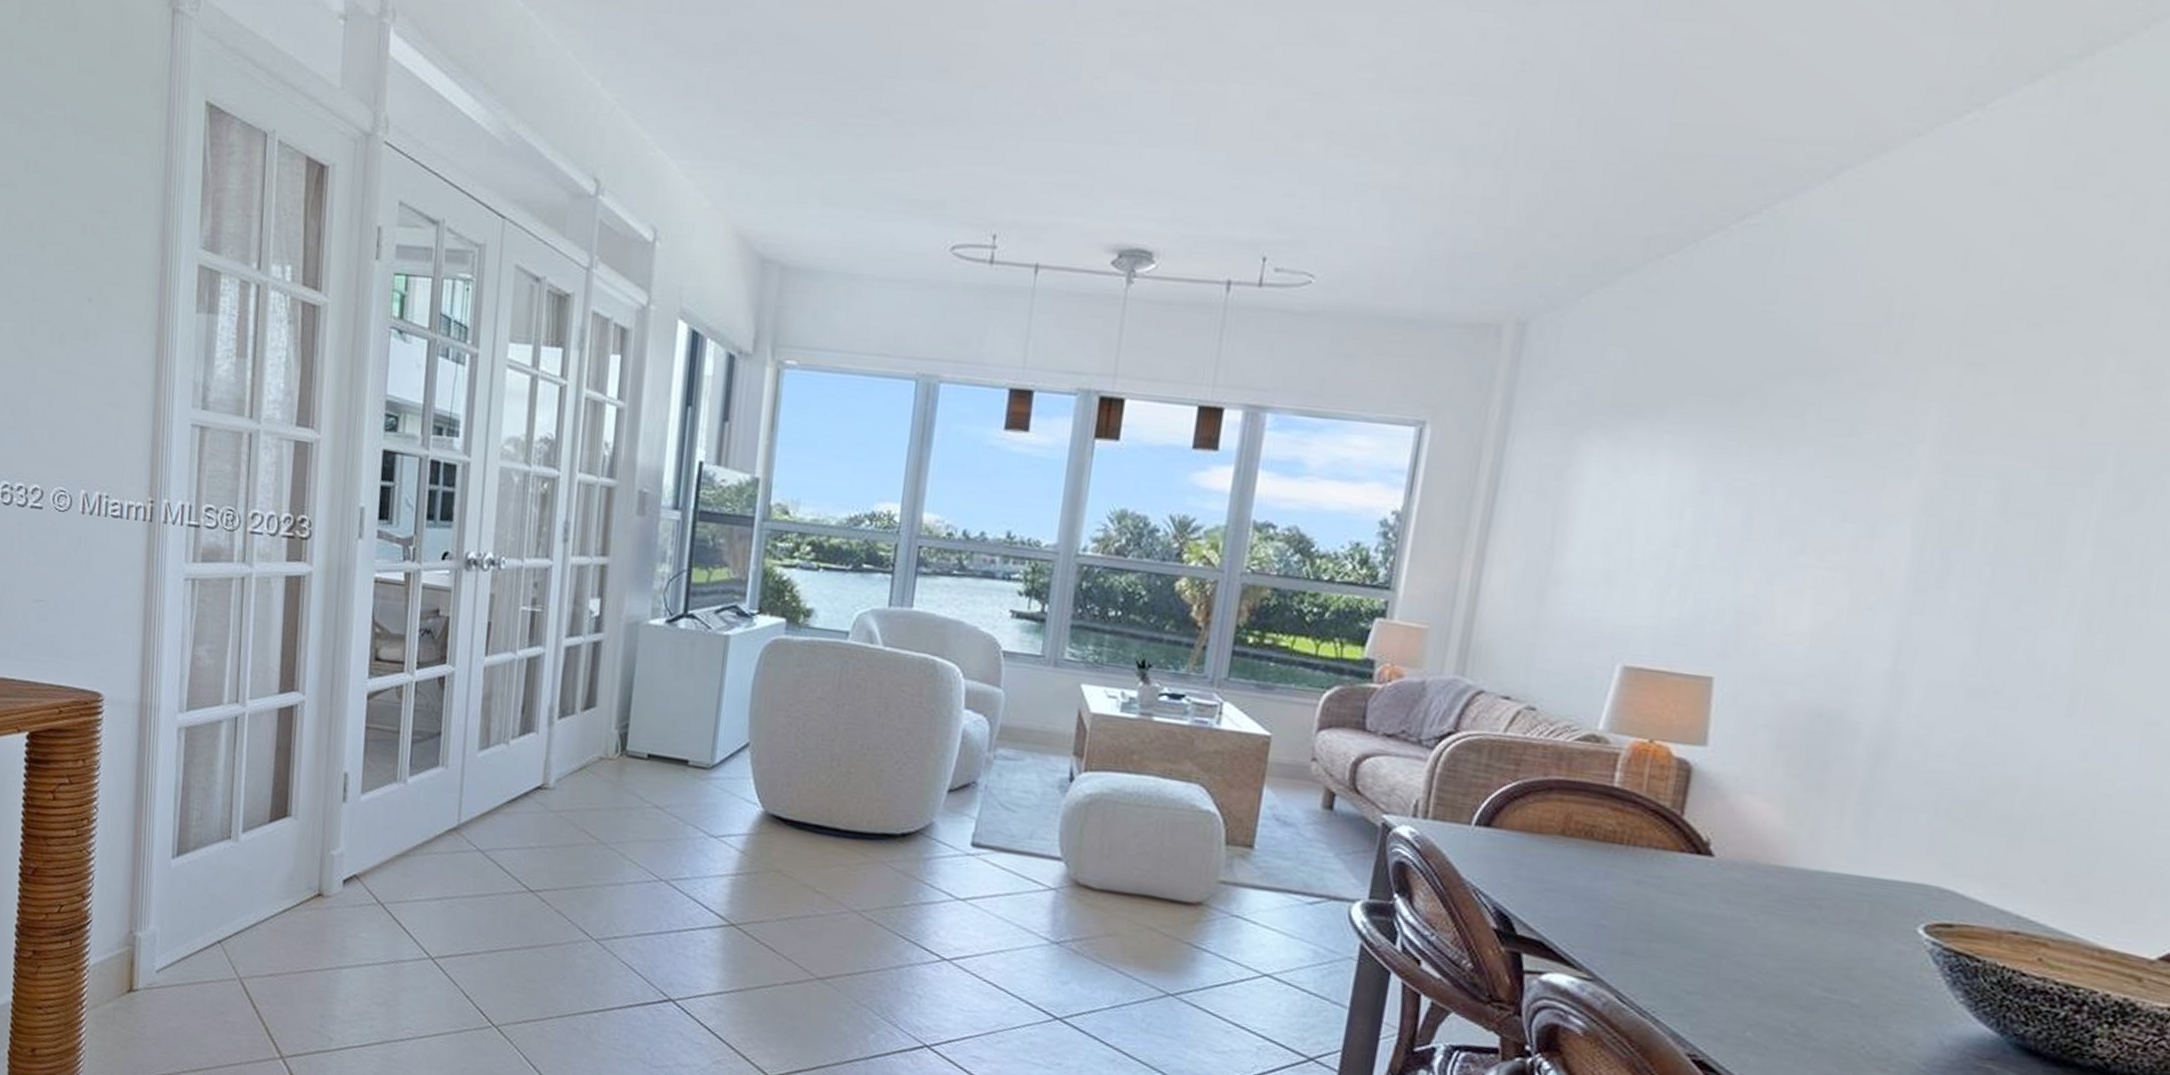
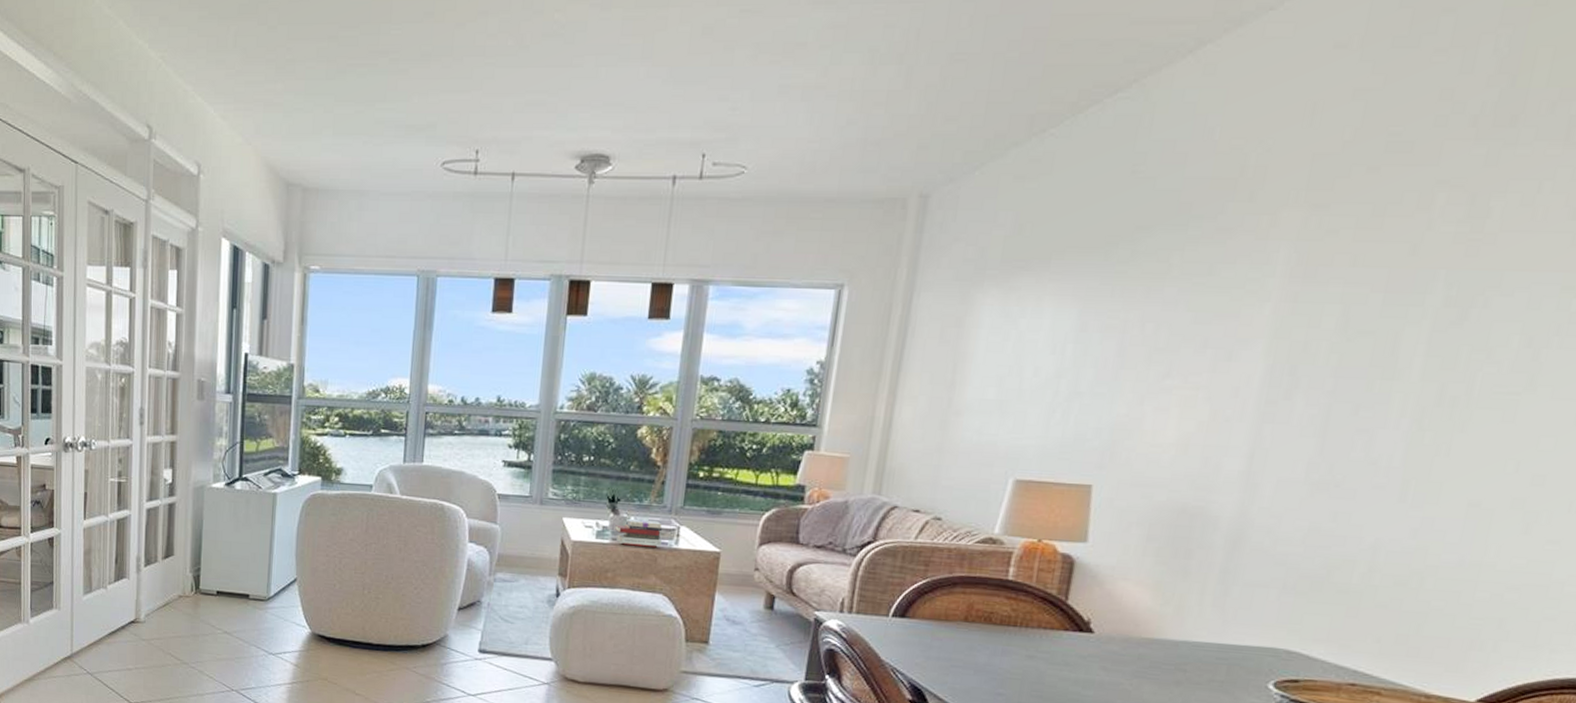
books: none [1144,690,1202,728] -> present [615,519,663,549]

